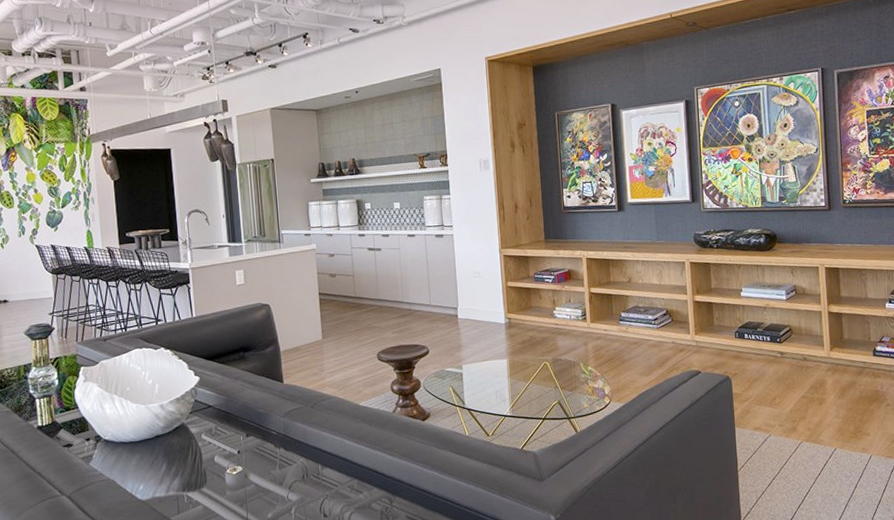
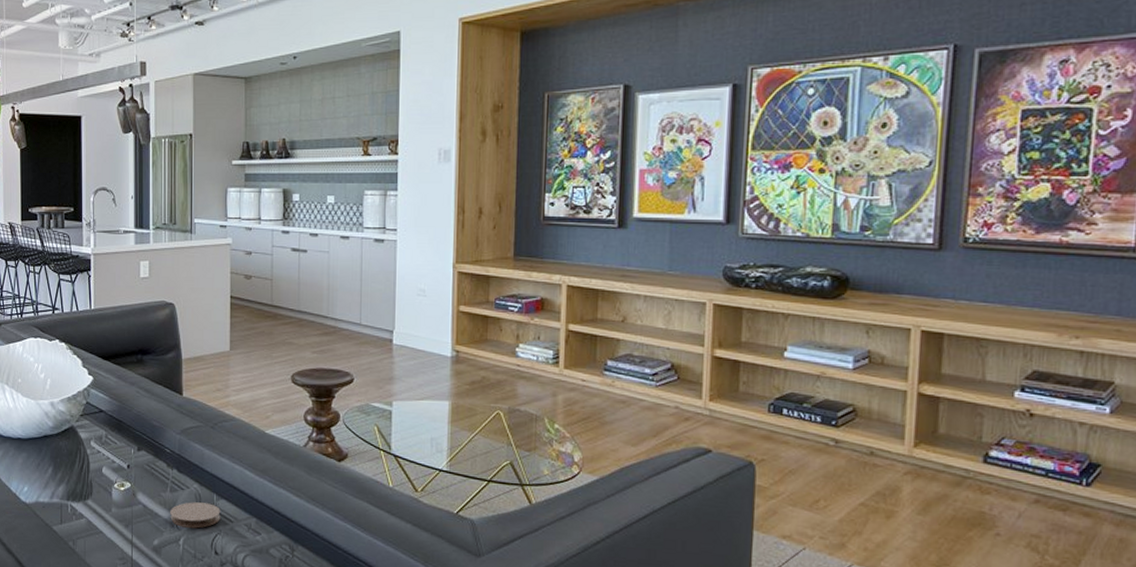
coaster: none [280,473,326,498] -> present [170,502,220,529]

